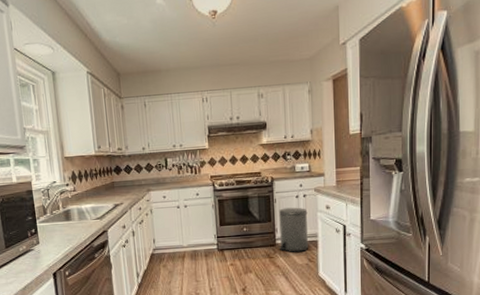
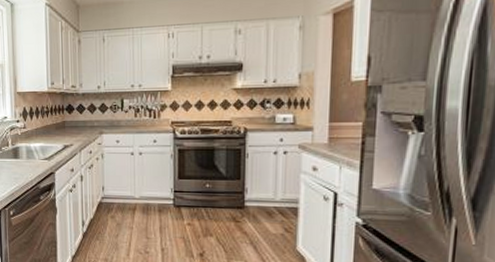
trash can: present [278,207,308,253] -> none [247,165,288,220]

